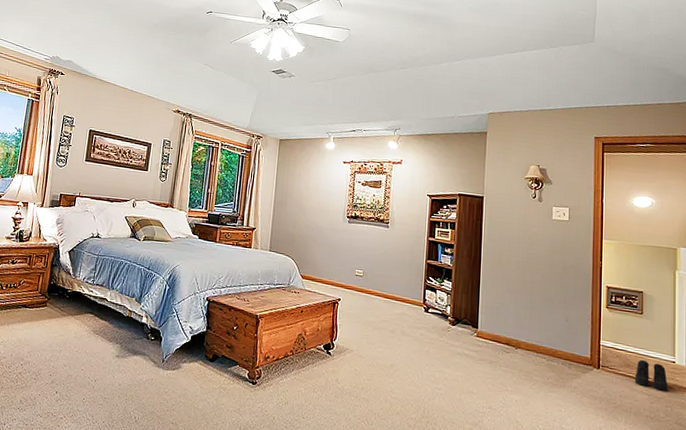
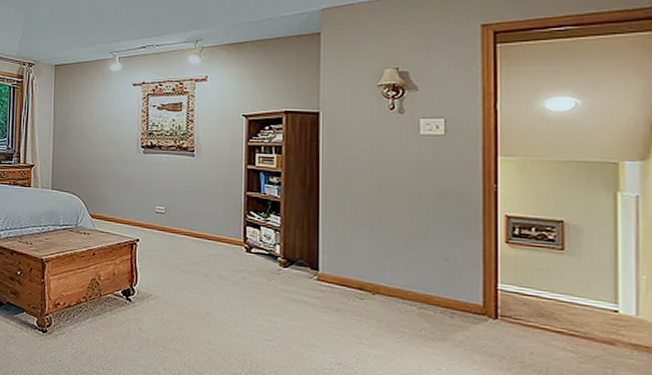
boots: present [634,359,668,391] -> none [552,307,607,349]

